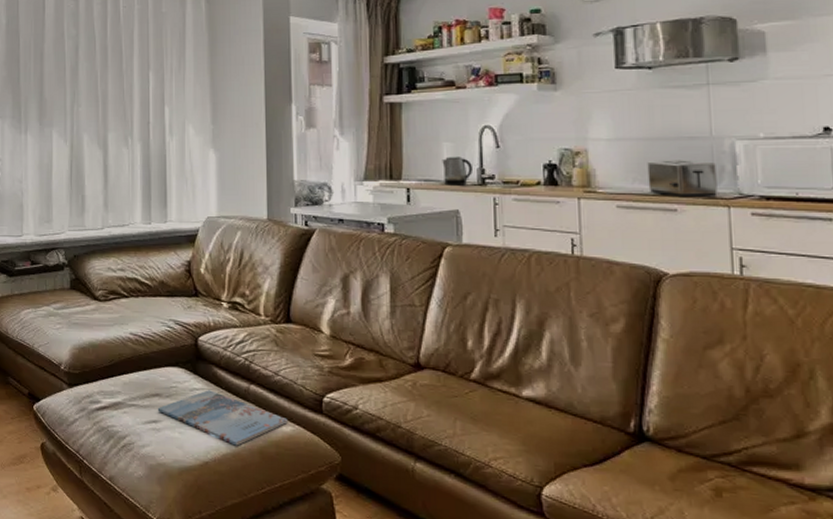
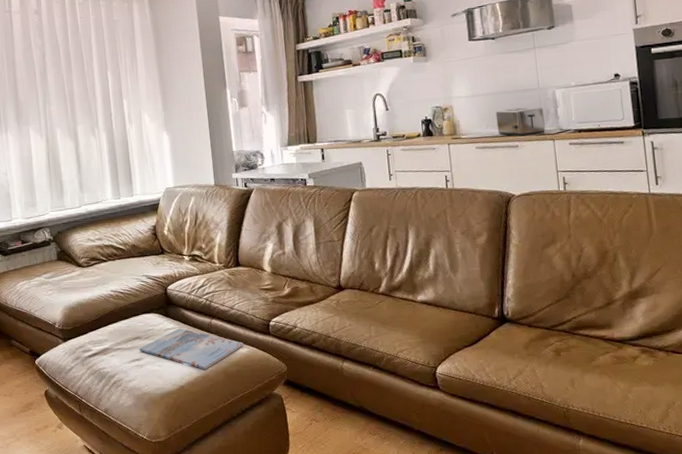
kettle: present [442,155,472,186] -> none [346,119,370,144]

